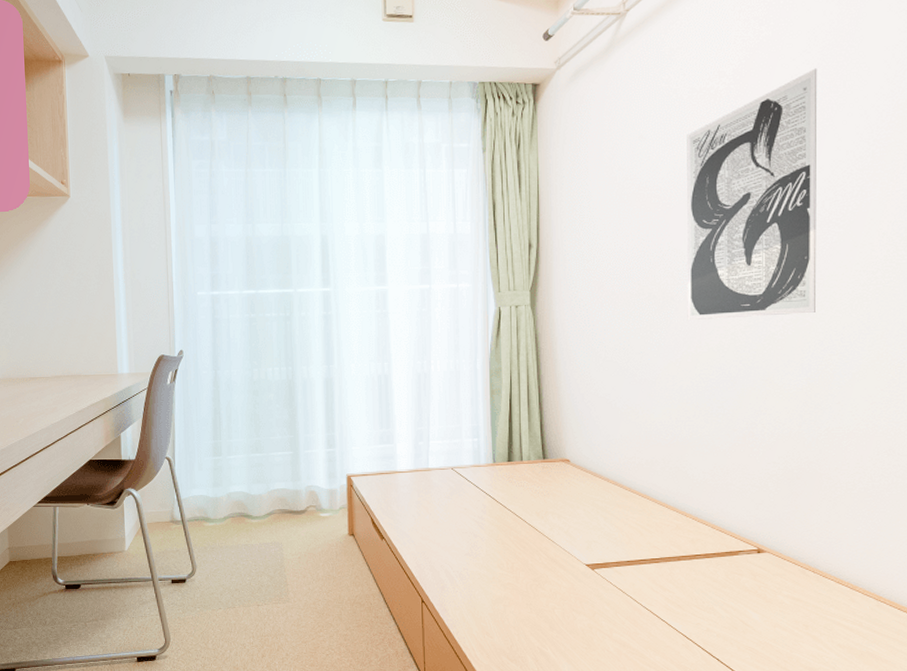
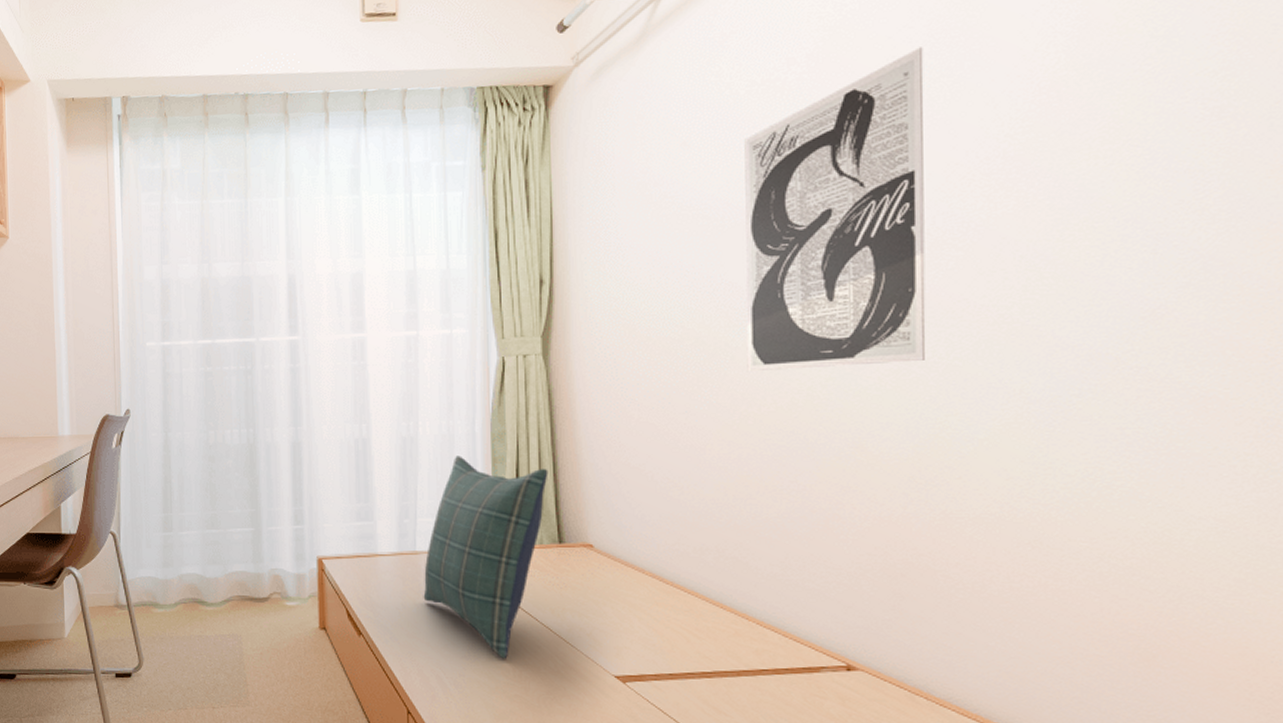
pillow: none [434,388,535,554] -> present [423,456,549,659]

